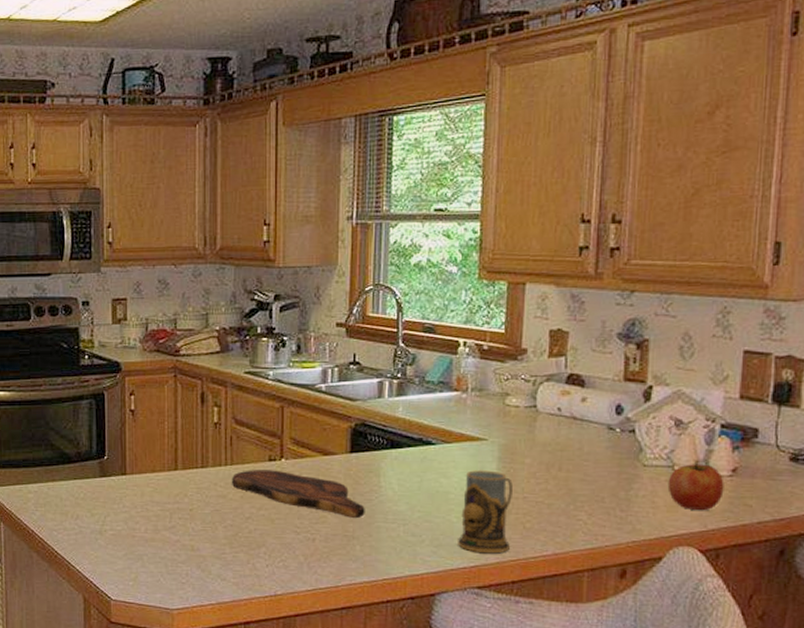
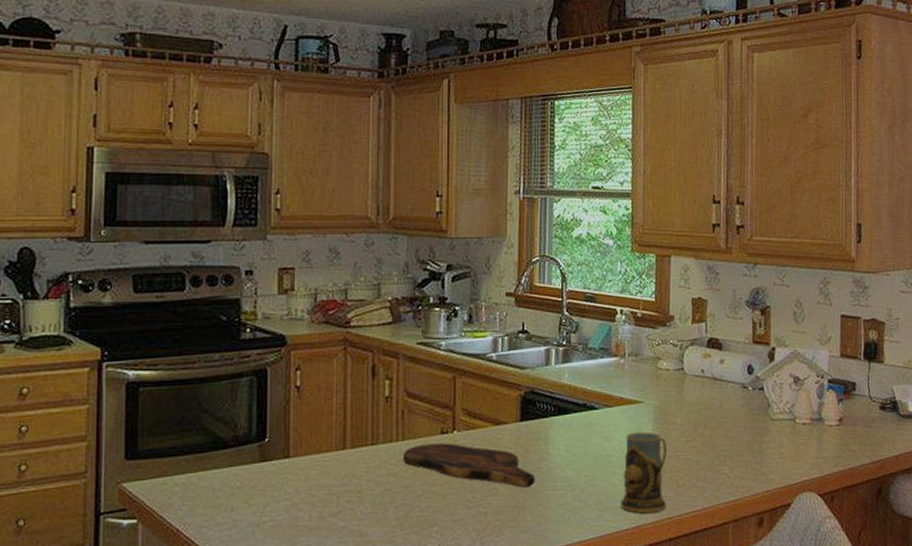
fruit: present [667,460,724,510] -> none [791,412,834,458]

